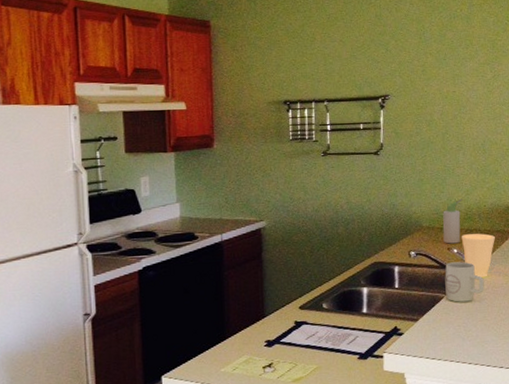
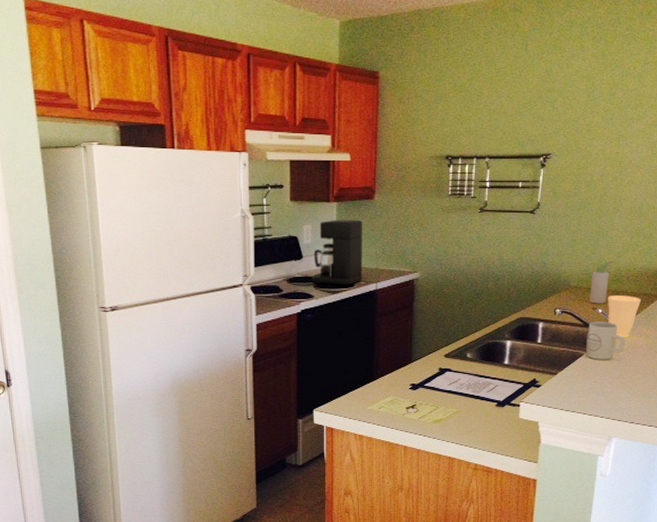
coffee maker: none [153,169,207,239] -> present [312,219,363,286]

